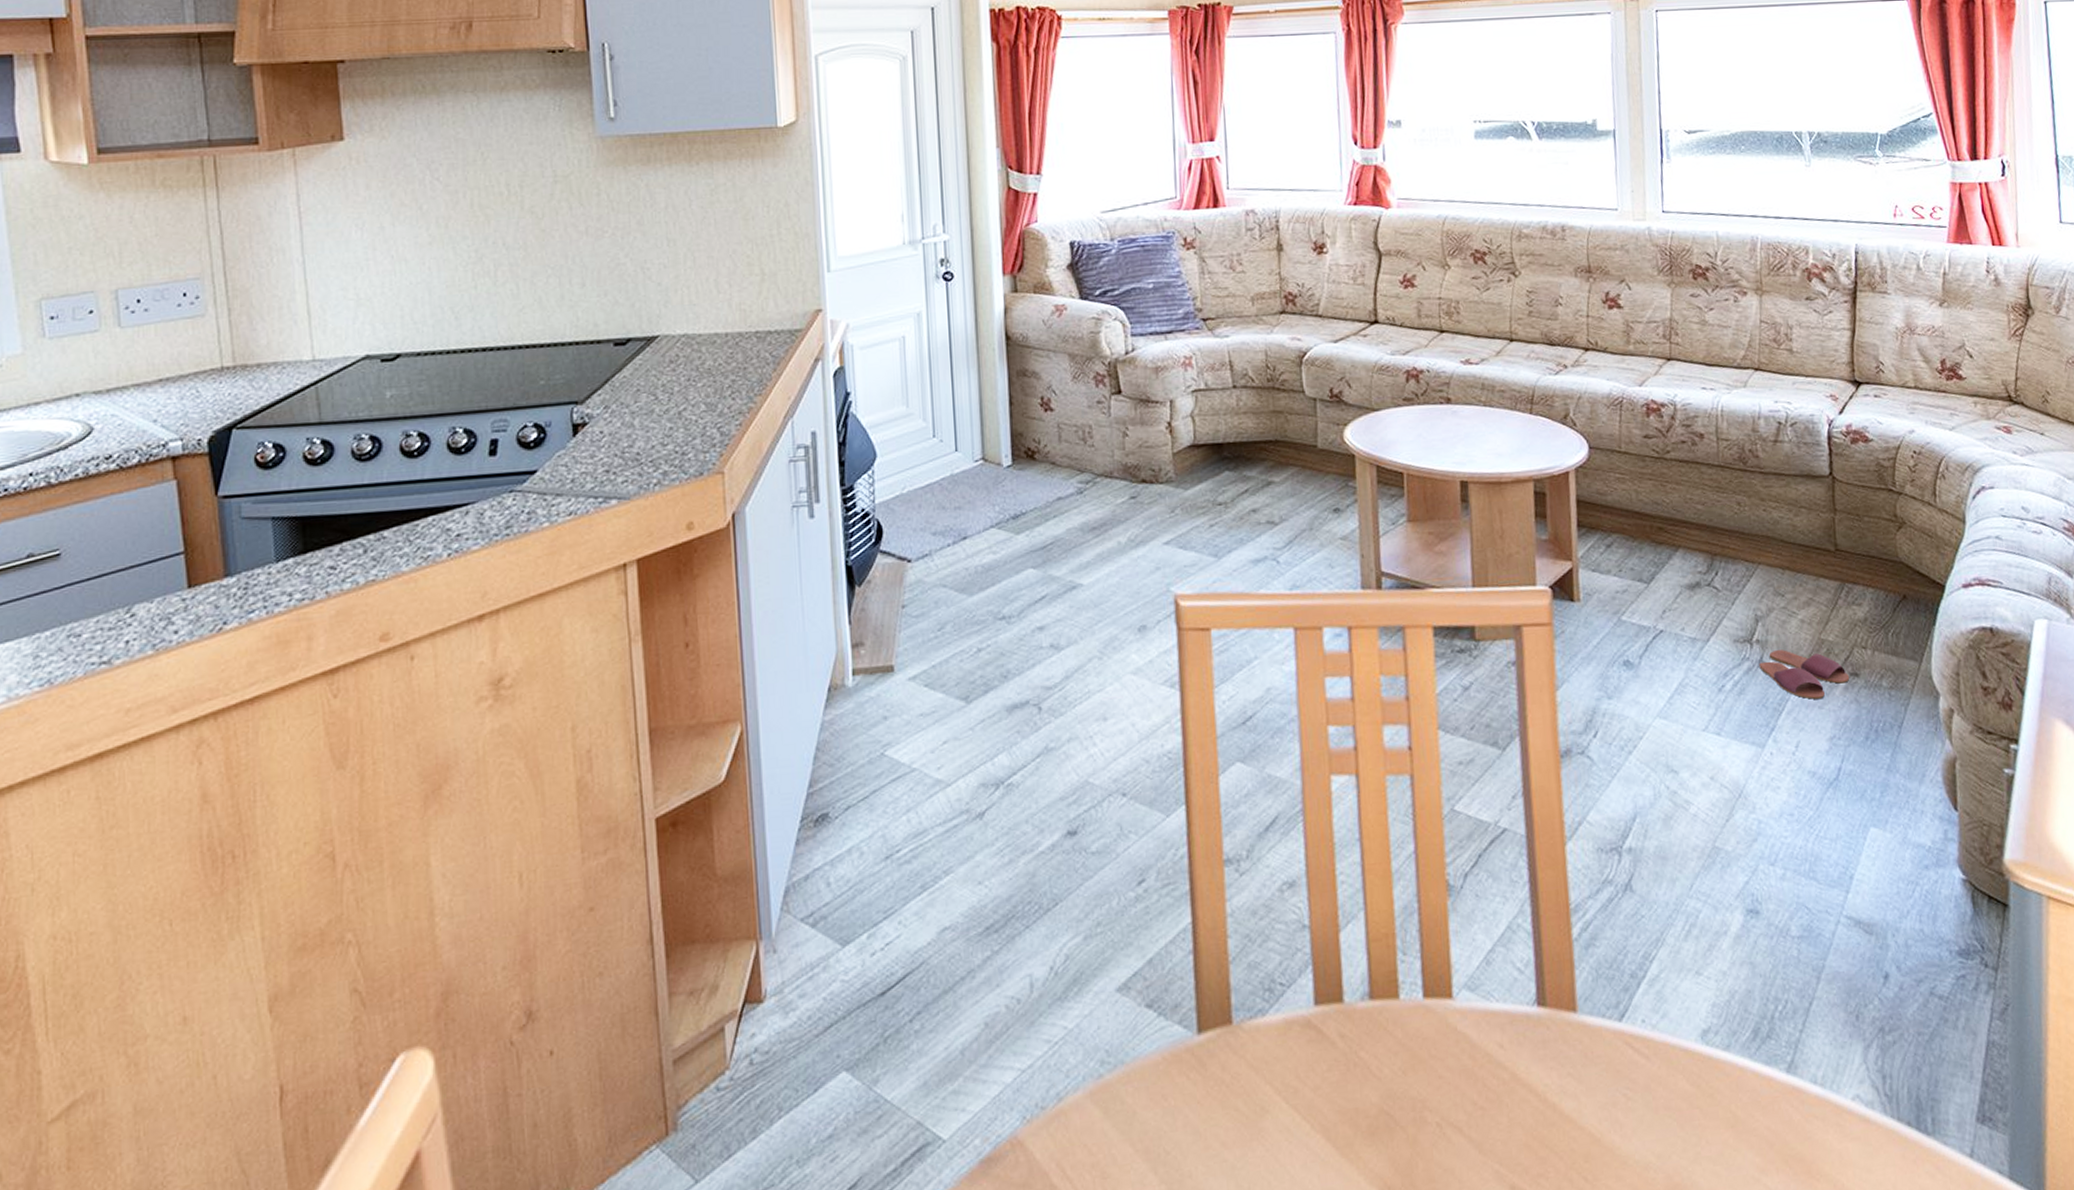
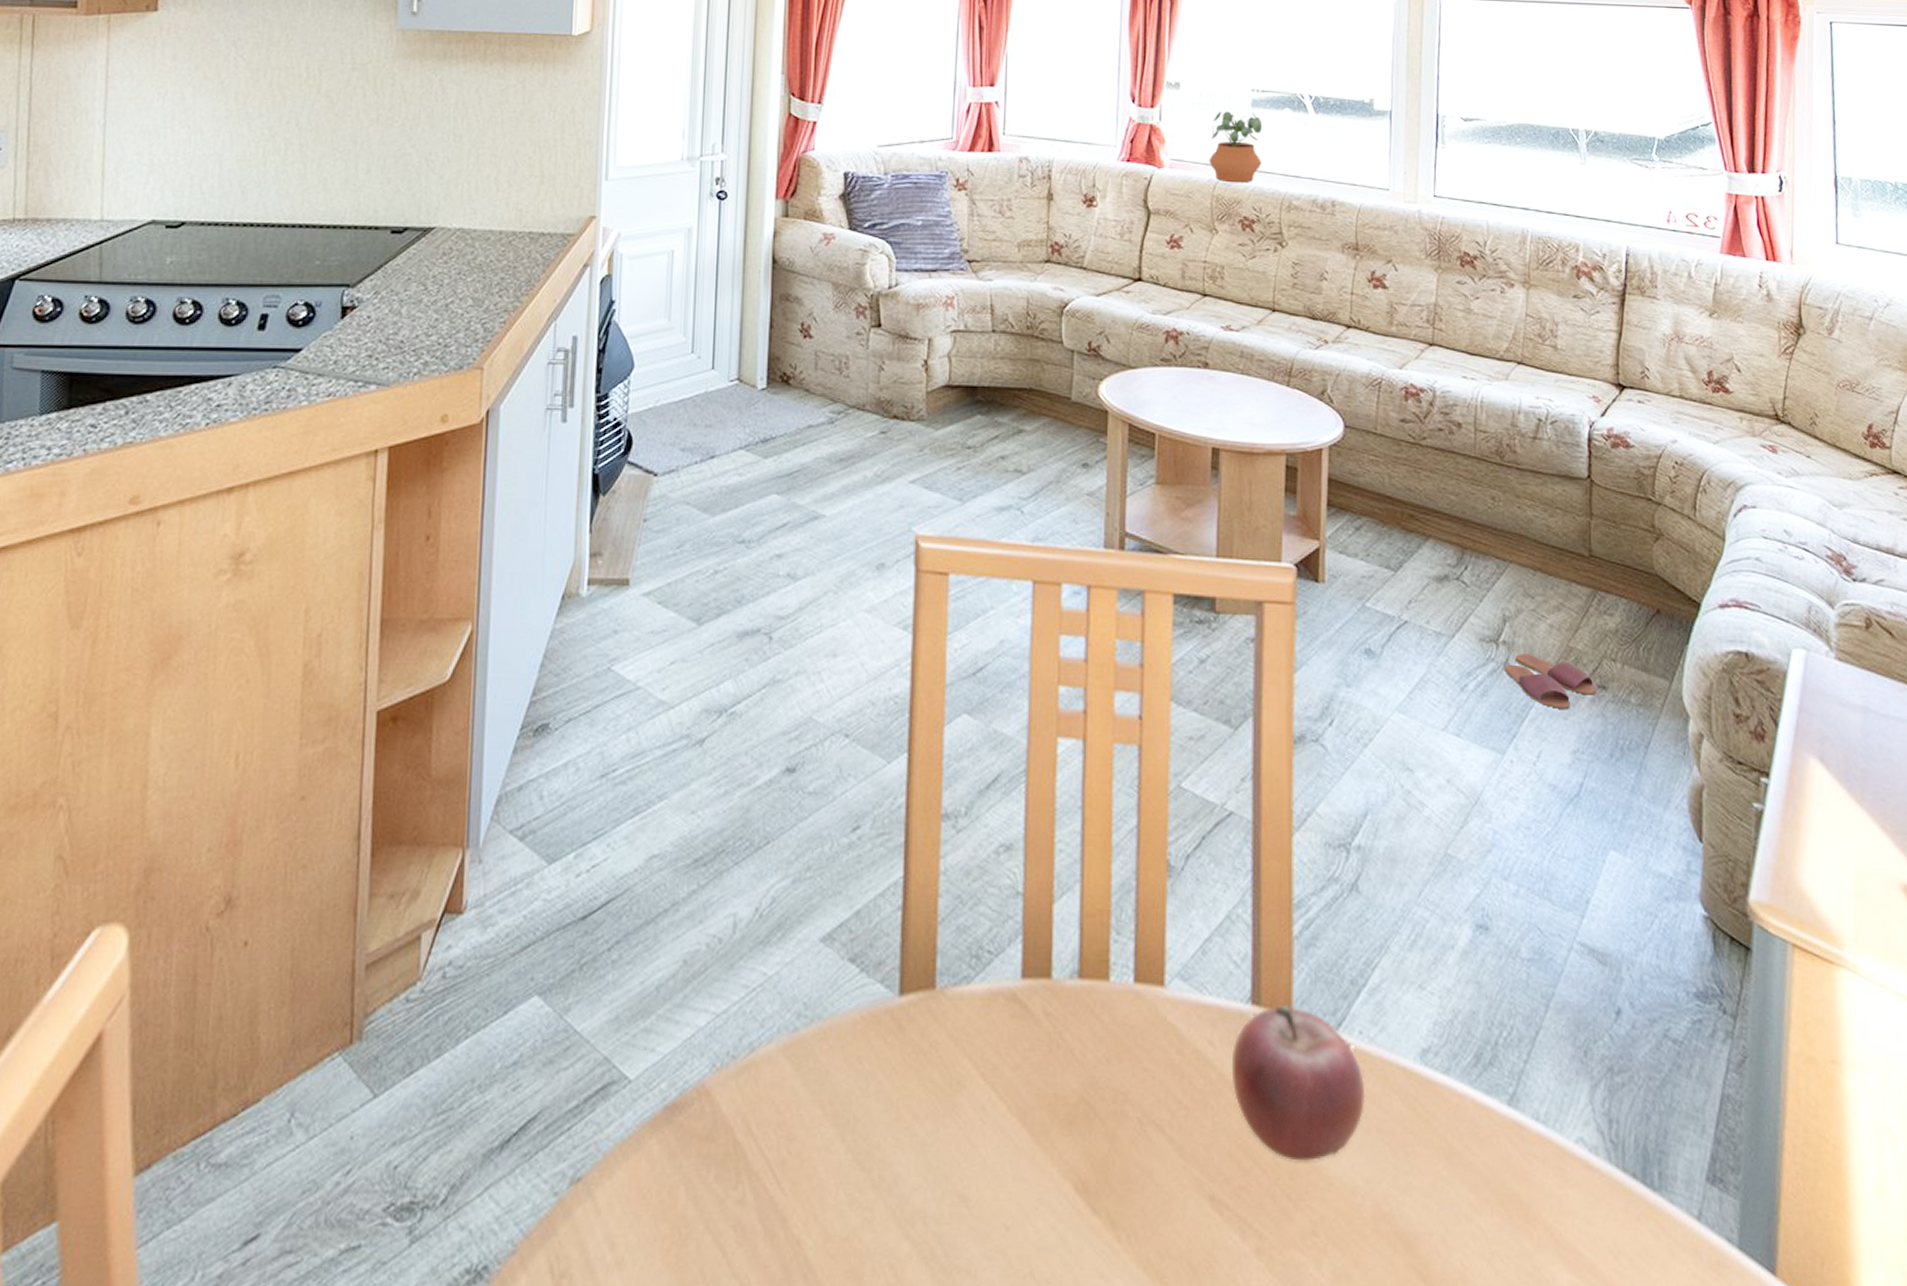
potted plant: none [1436,143,1489,216] -> present [1209,111,1263,182]
fruit: none [1522,1003,1652,1145] -> present [1231,1005,1366,1161]

